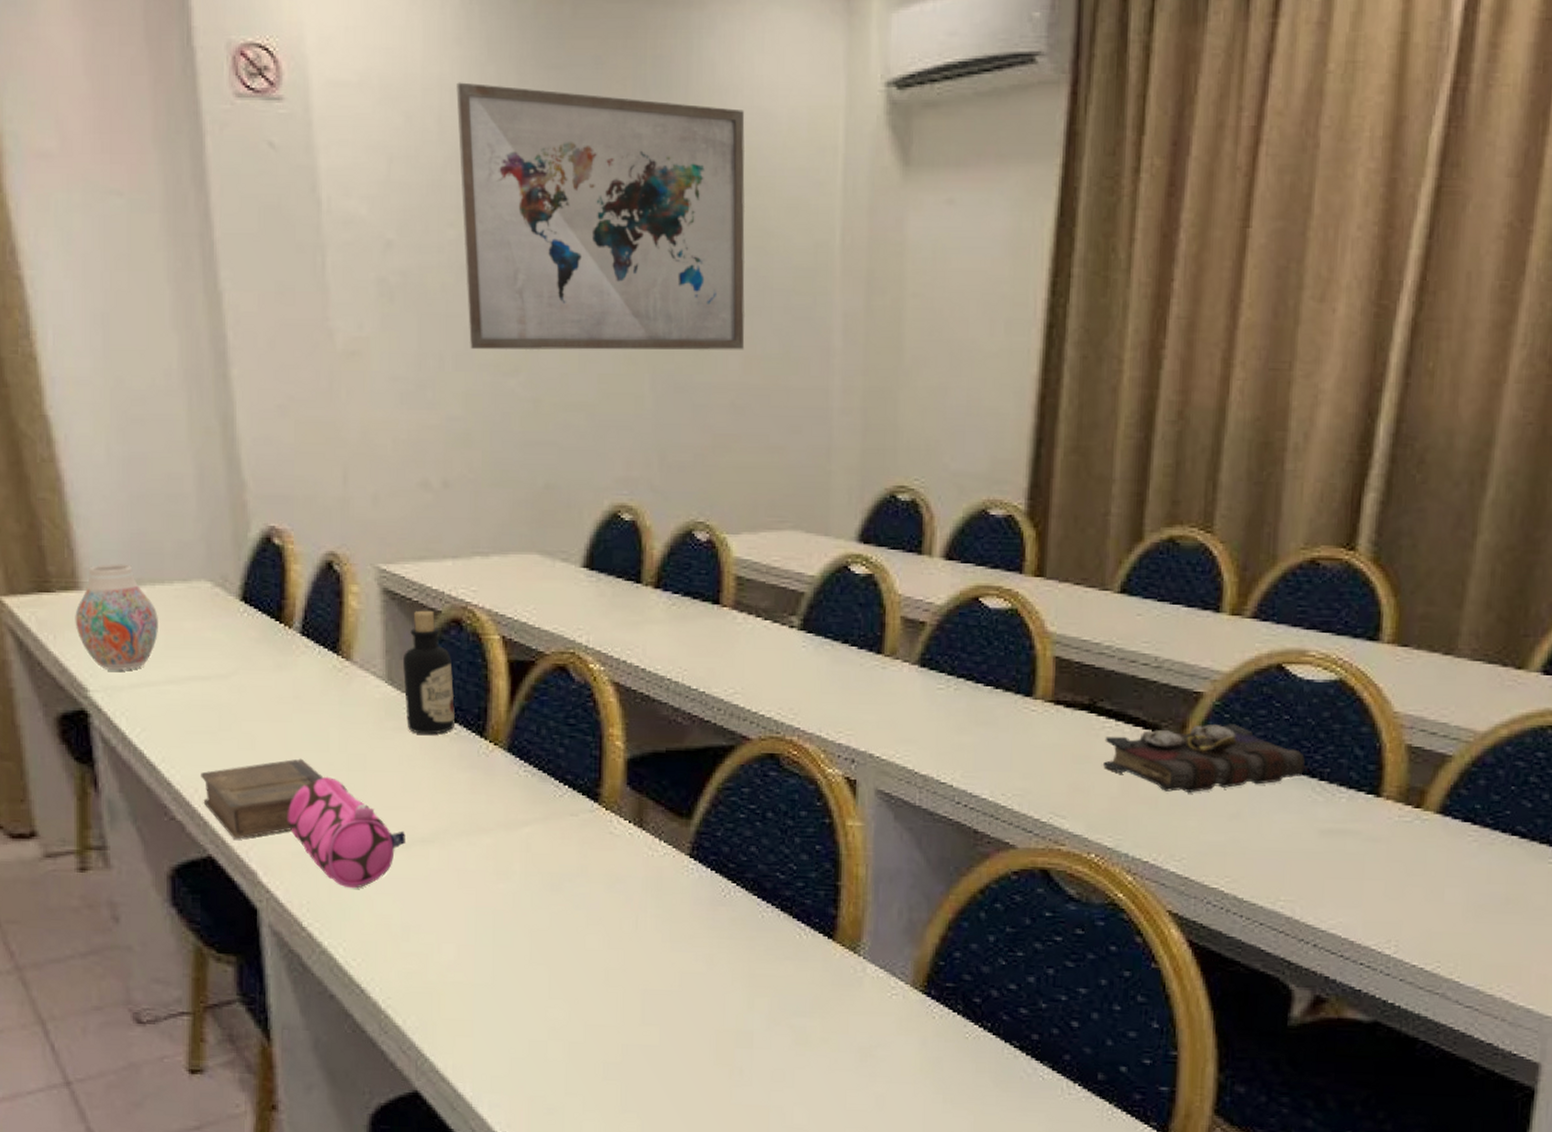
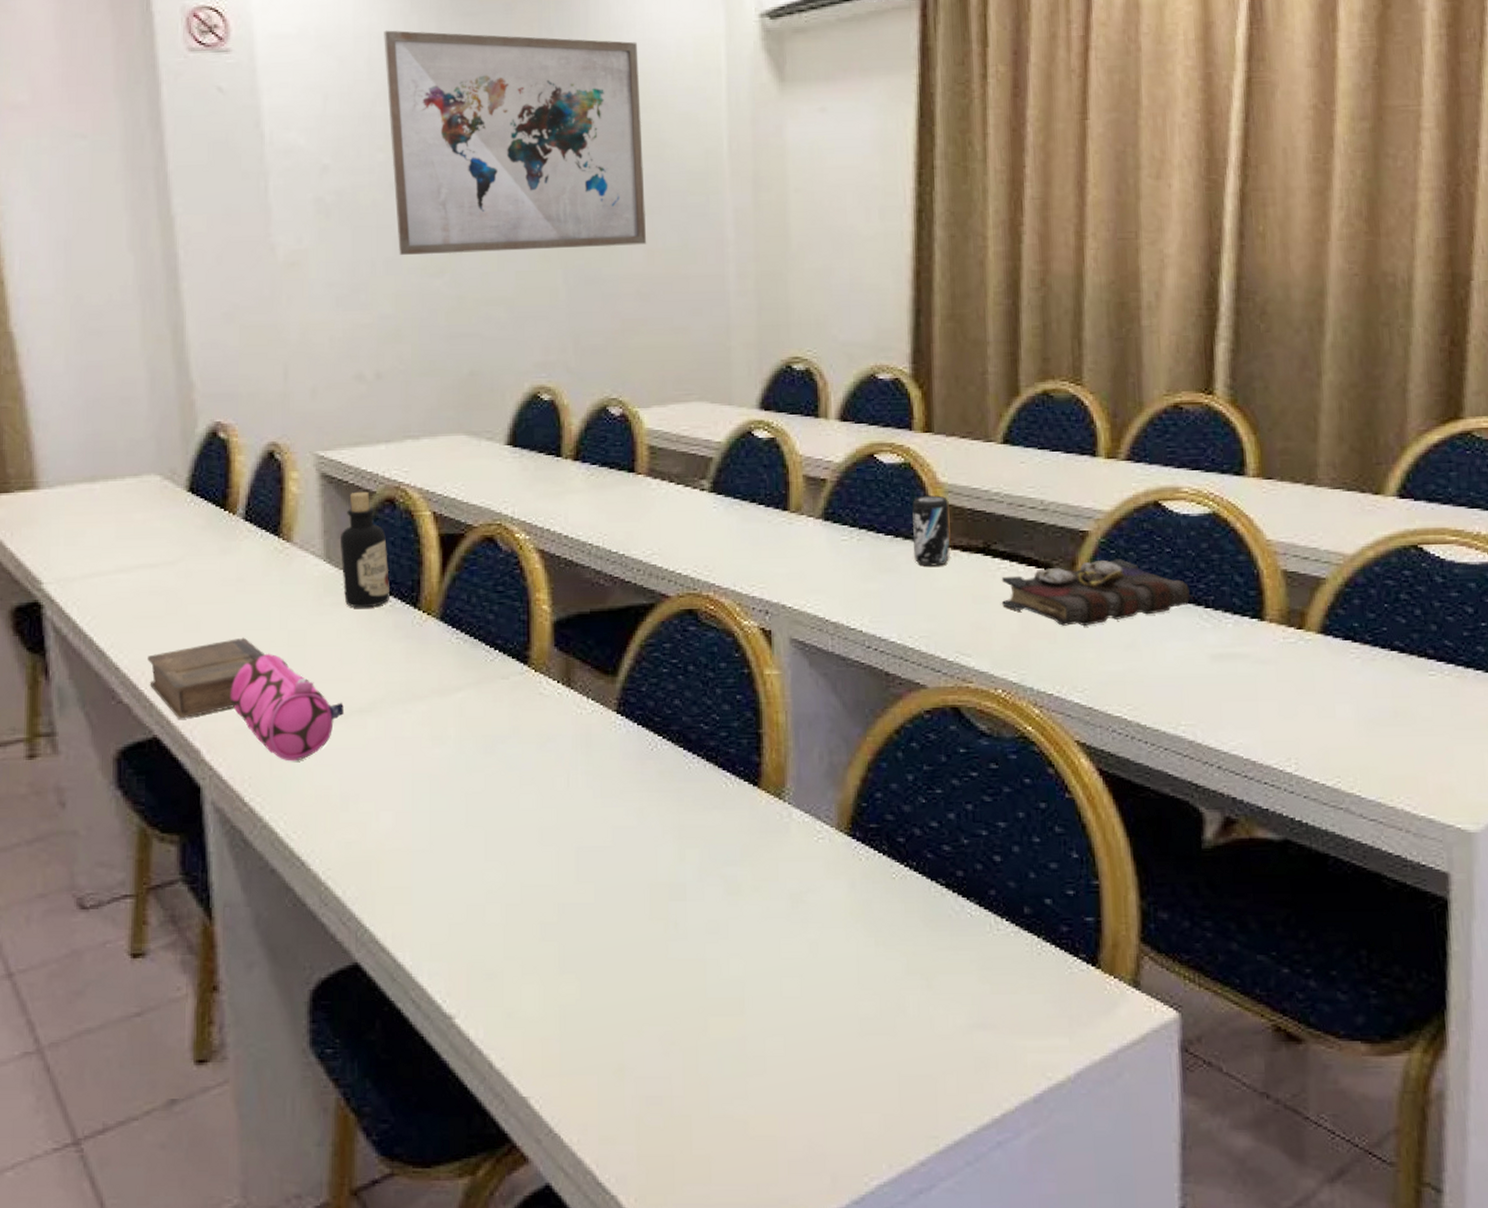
vase: present [75,564,158,671] -> none [31,463,110,563]
beverage can: none [1013,645,1056,722] -> present [912,495,951,566]

